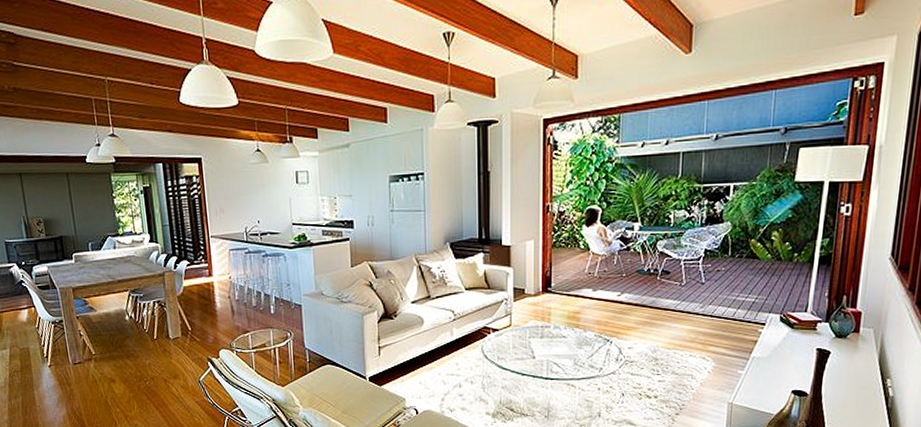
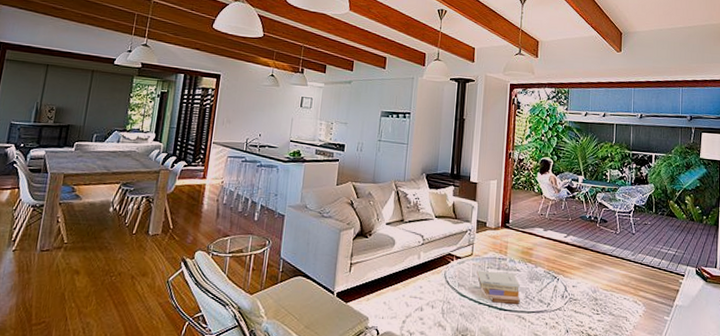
books: none [517,341,568,373] -> present [476,270,521,304]

